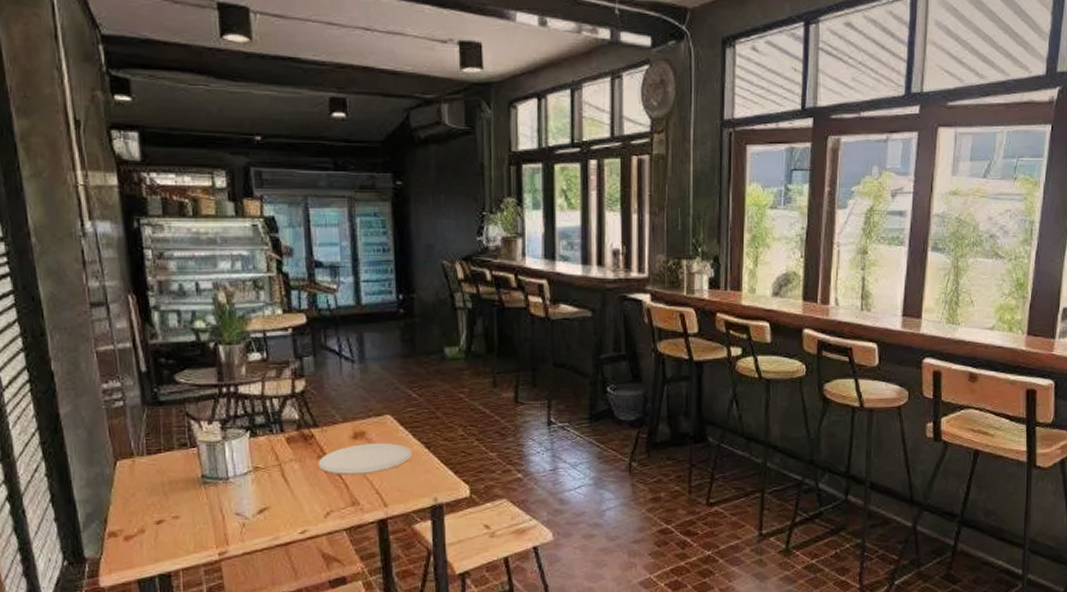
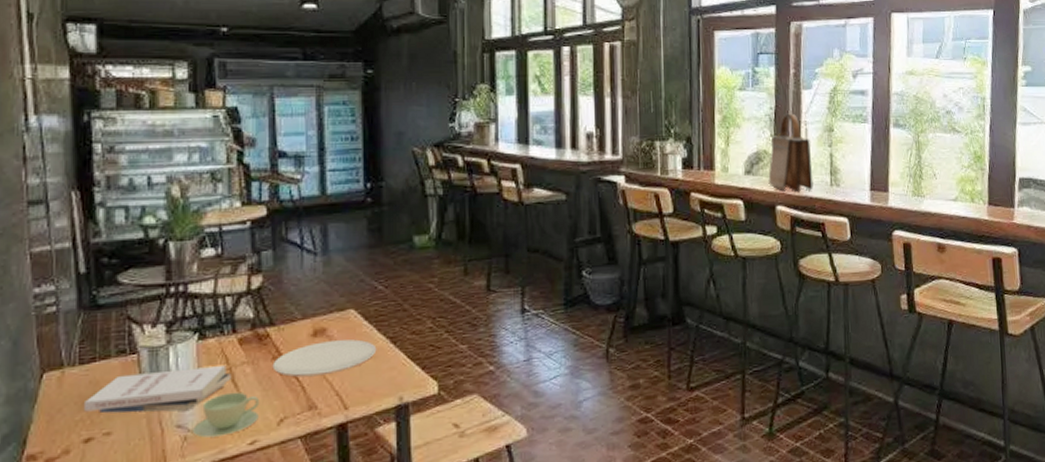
books: none [153,462,282,501] -> present [83,366,232,414]
teacup: none [250,486,308,525] -> present [193,392,260,438]
handbag: none [796,234,843,315] -> present [768,113,813,191]

